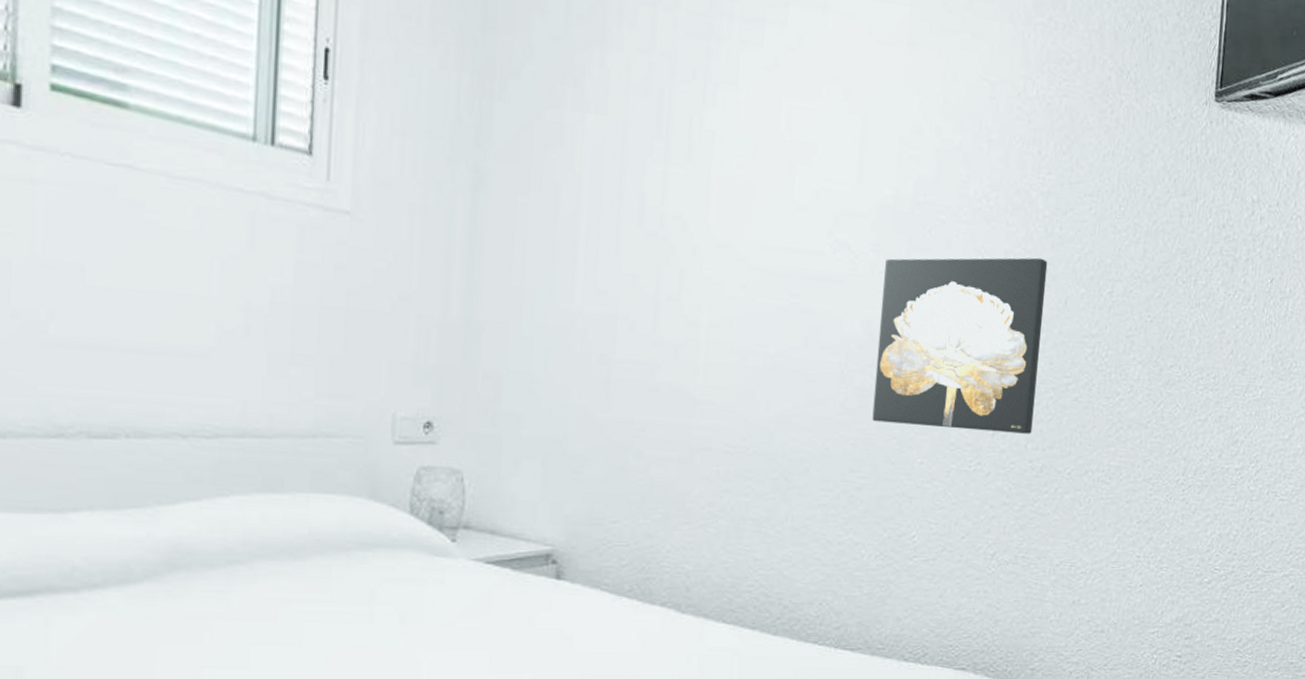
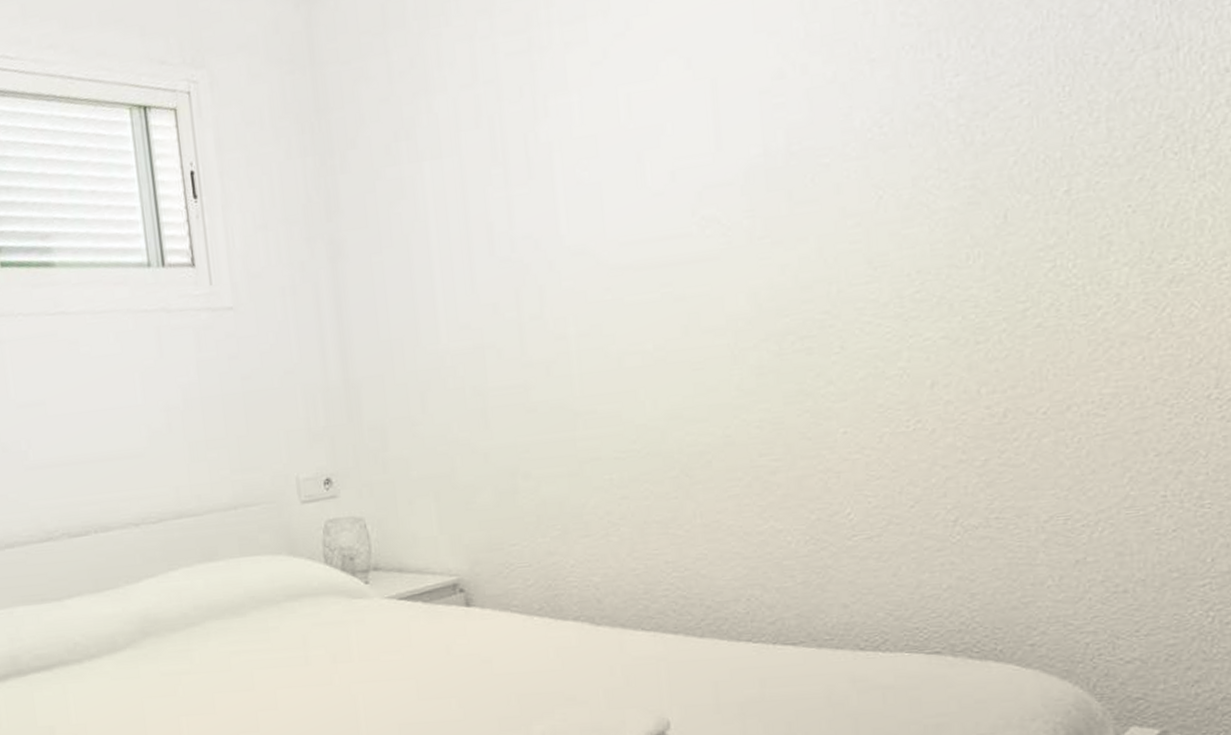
wall art: present [872,257,1048,434] -> none [763,173,984,398]

